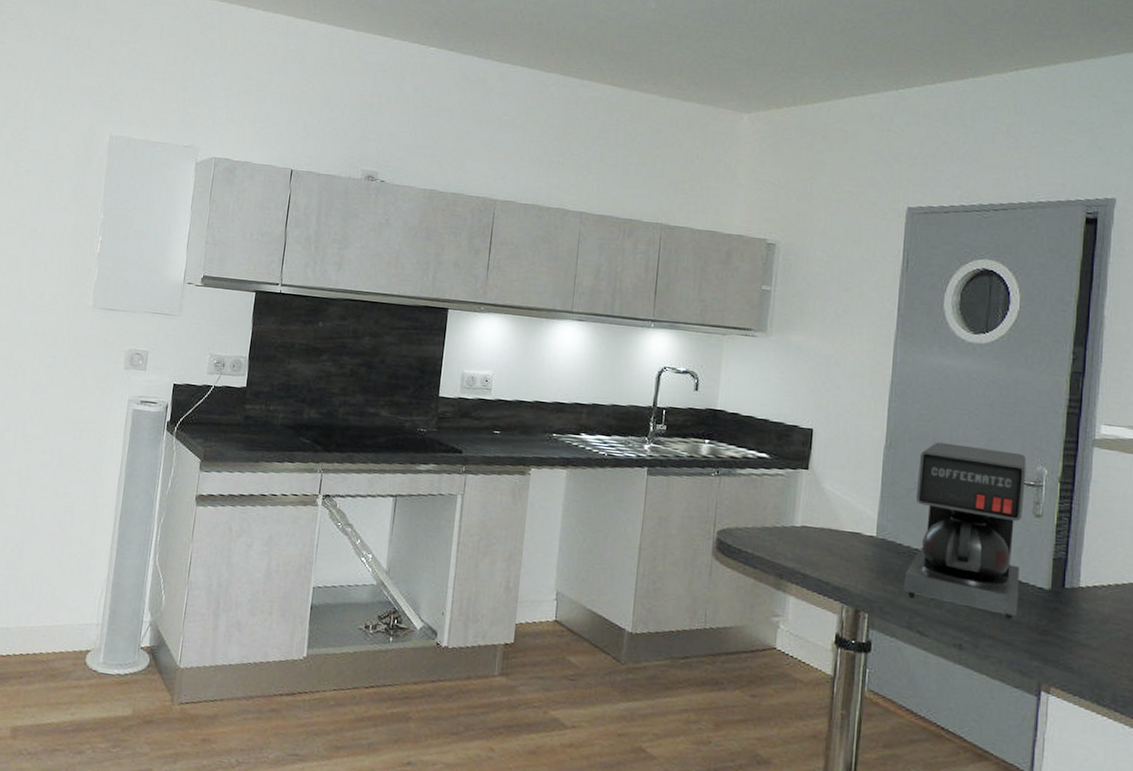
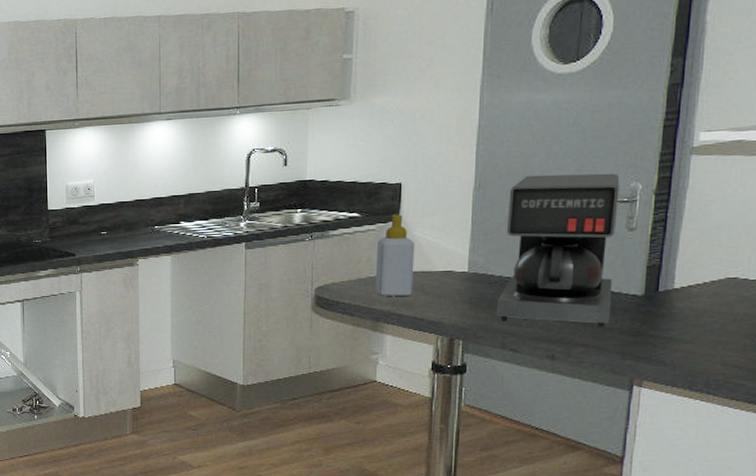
soap bottle: none [780,461,824,554] -> present [375,214,415,296]

